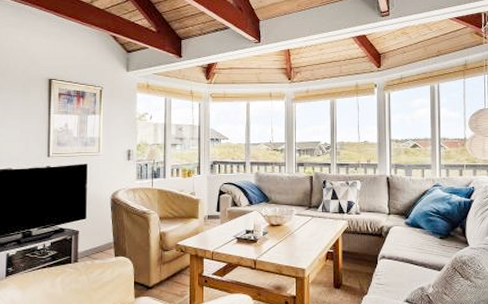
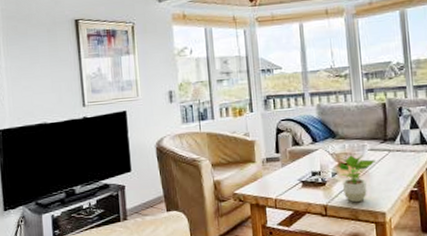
potted plant: none [268,218,301,259] -> present [338,155,377,203]

